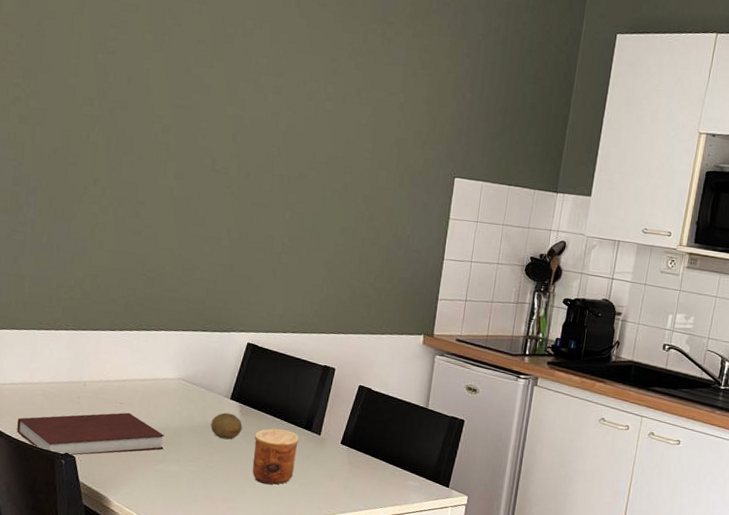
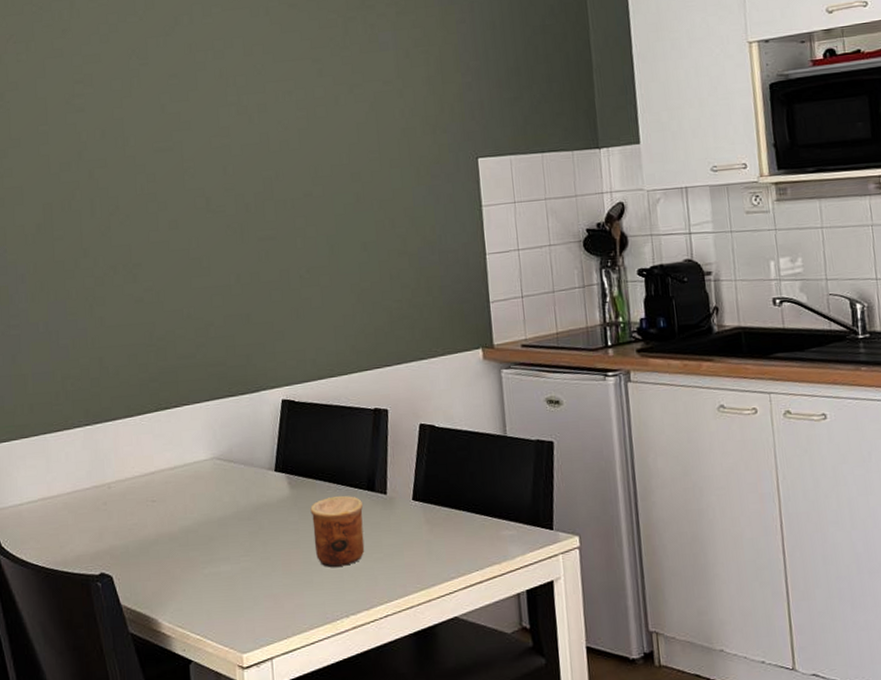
notebook: present [17,412,165,456] -> none [42,510,209,575]
fruit: present [210,412,243,440] -> none [258,488,295,522]

